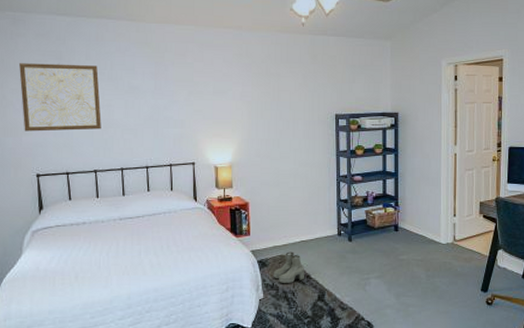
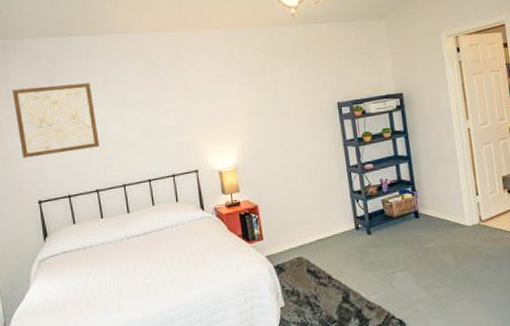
boots: present [273,251,304,284] -> none [292,252,326,289]

